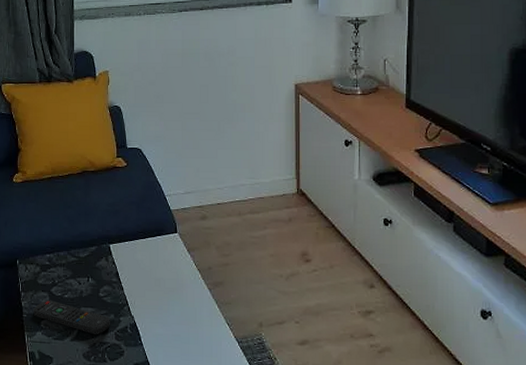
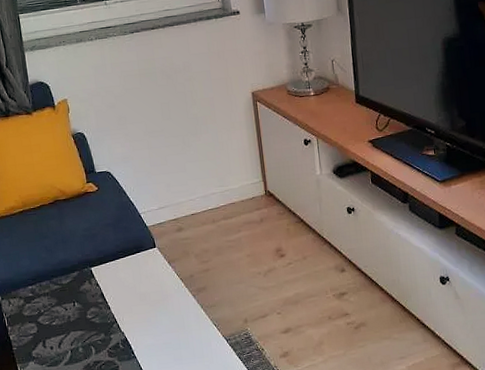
remote control: present [33,300,111,335] -> none [22,329,103,356]

